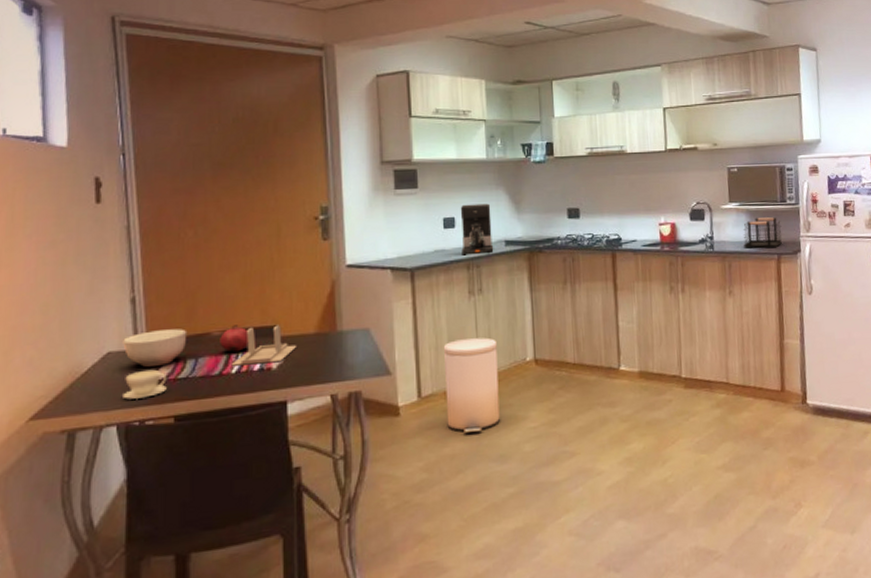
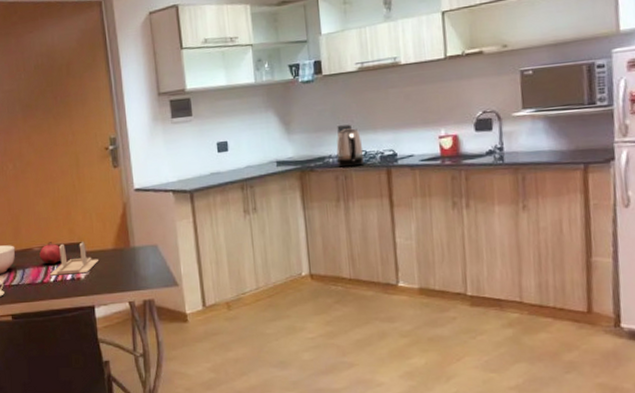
pedal bin: present [443,337,500,433] -> none [223,253,279,340]
coffee maker: present [460,203,494,256] -> none [232,126,266,177]
kettle: none [565,211,592,250] -> present [336,128,365,168]
dish rack: present [743,217,782,249] -> none [540,122,590,159]

